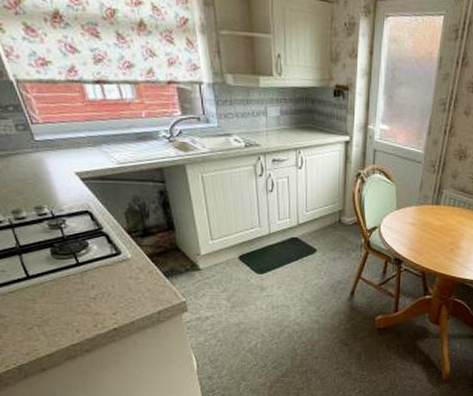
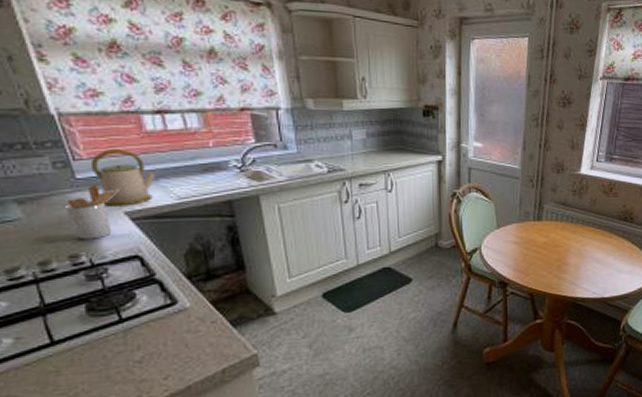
utensil holder: none [29,146,70,195] -> present [66,184,119,240]
kettle: none [45,114,99,168] -> present [90,148,156,207]

